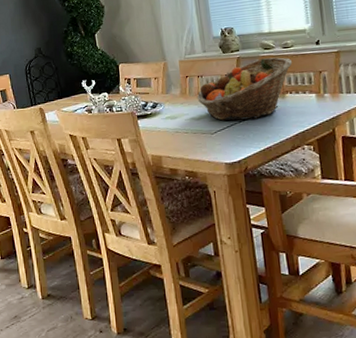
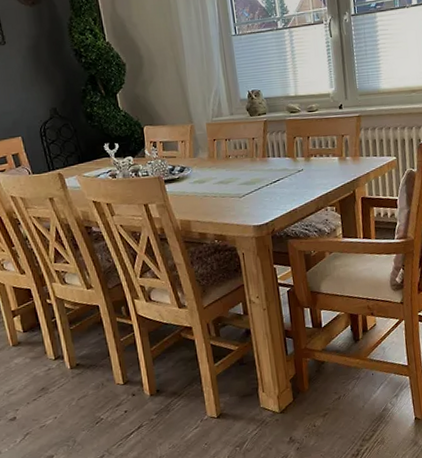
fruit basket: present [197,57,293,121] -> none [225,120,317,184]

